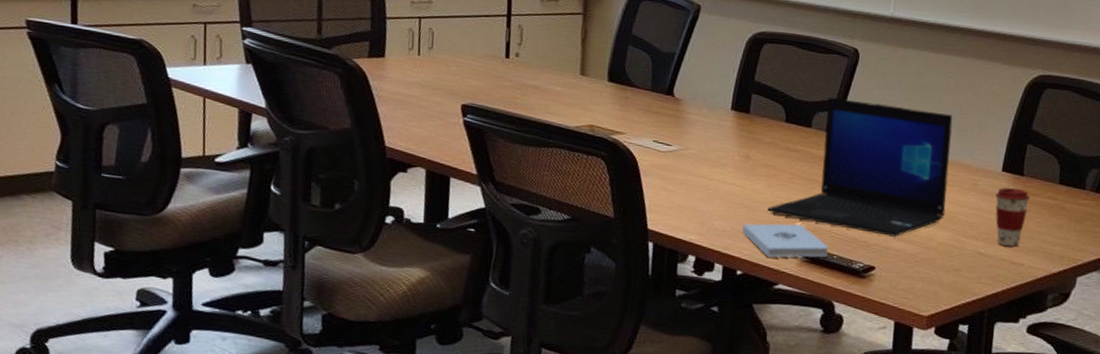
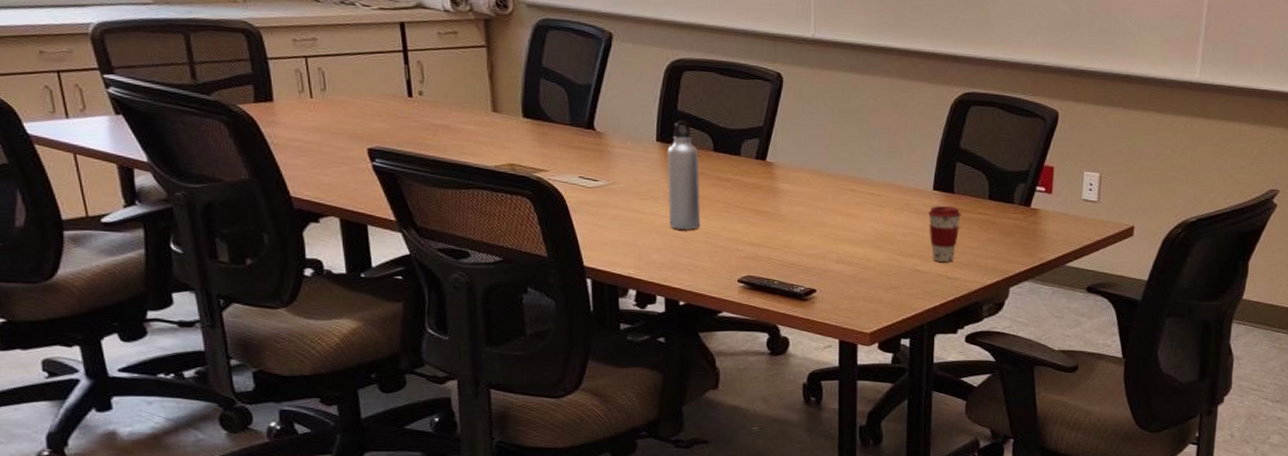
water bottle: none [735,91,771,199] -> present [667,121,701,230]
notepad: present [742,223,829,258] -> none [681,253,769,287]
laptop: present [767,97,953,237] -> none [704,124,882,259]

